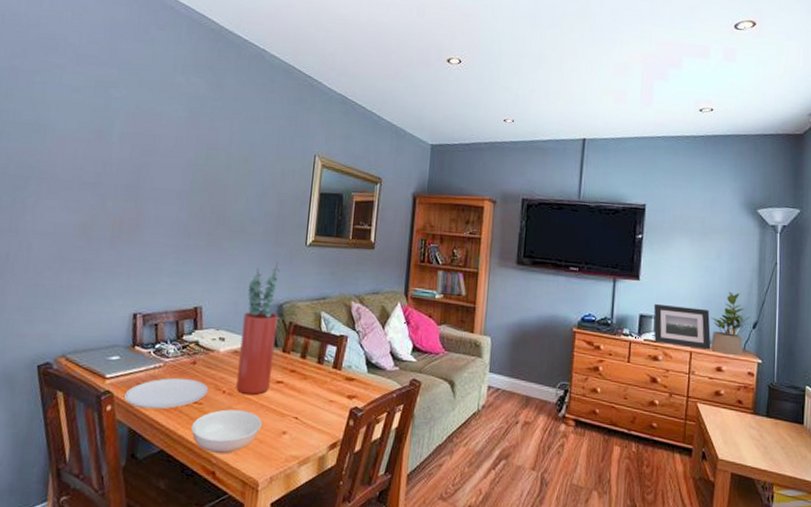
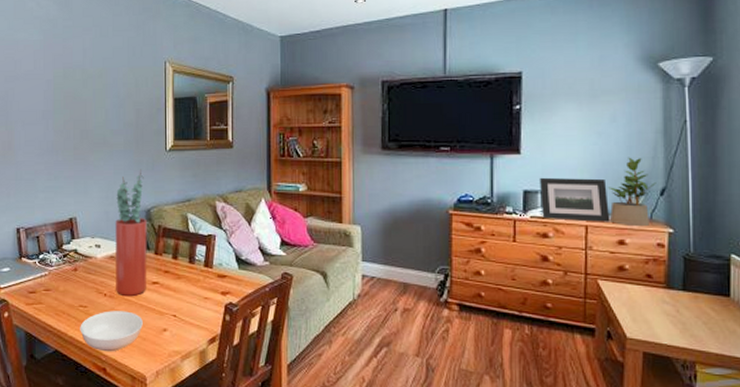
plate: present [124,377,208,410] -> none [18,284,91,314]
books: present [436,270,466,296] -> none [299,163,331,187]

